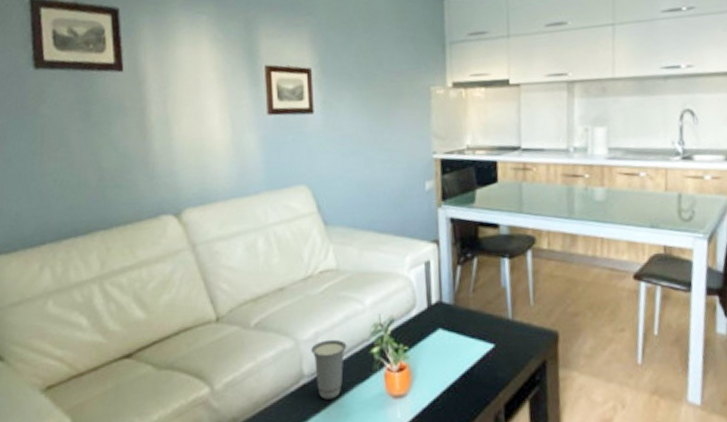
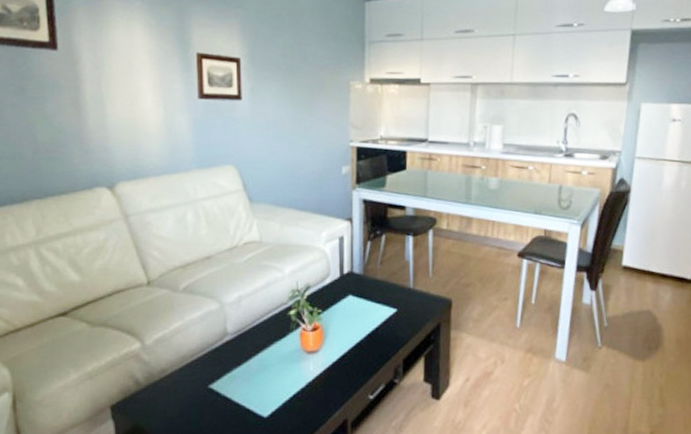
cup: present [311,339,347,400] -> none [235,302,267,354]

